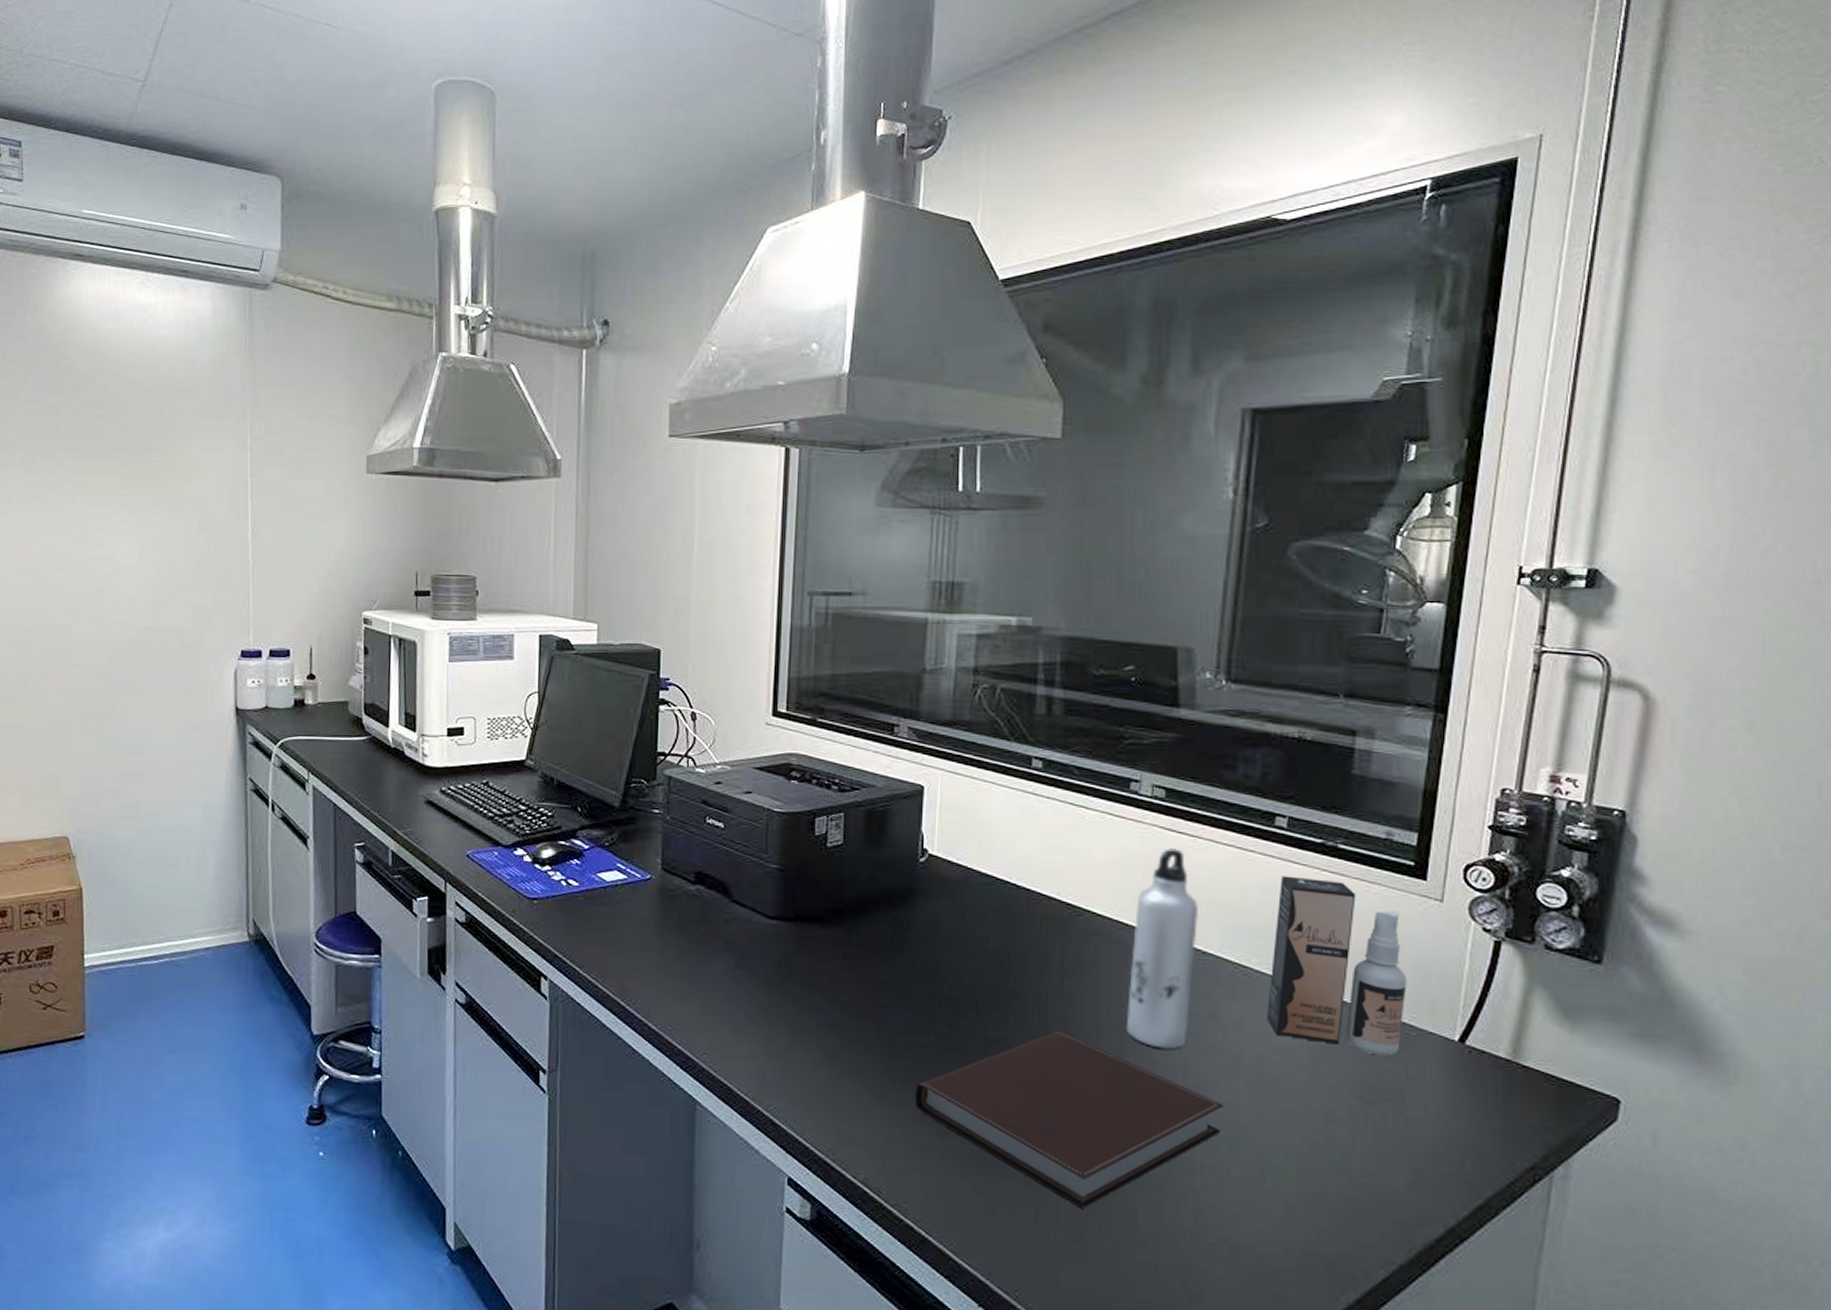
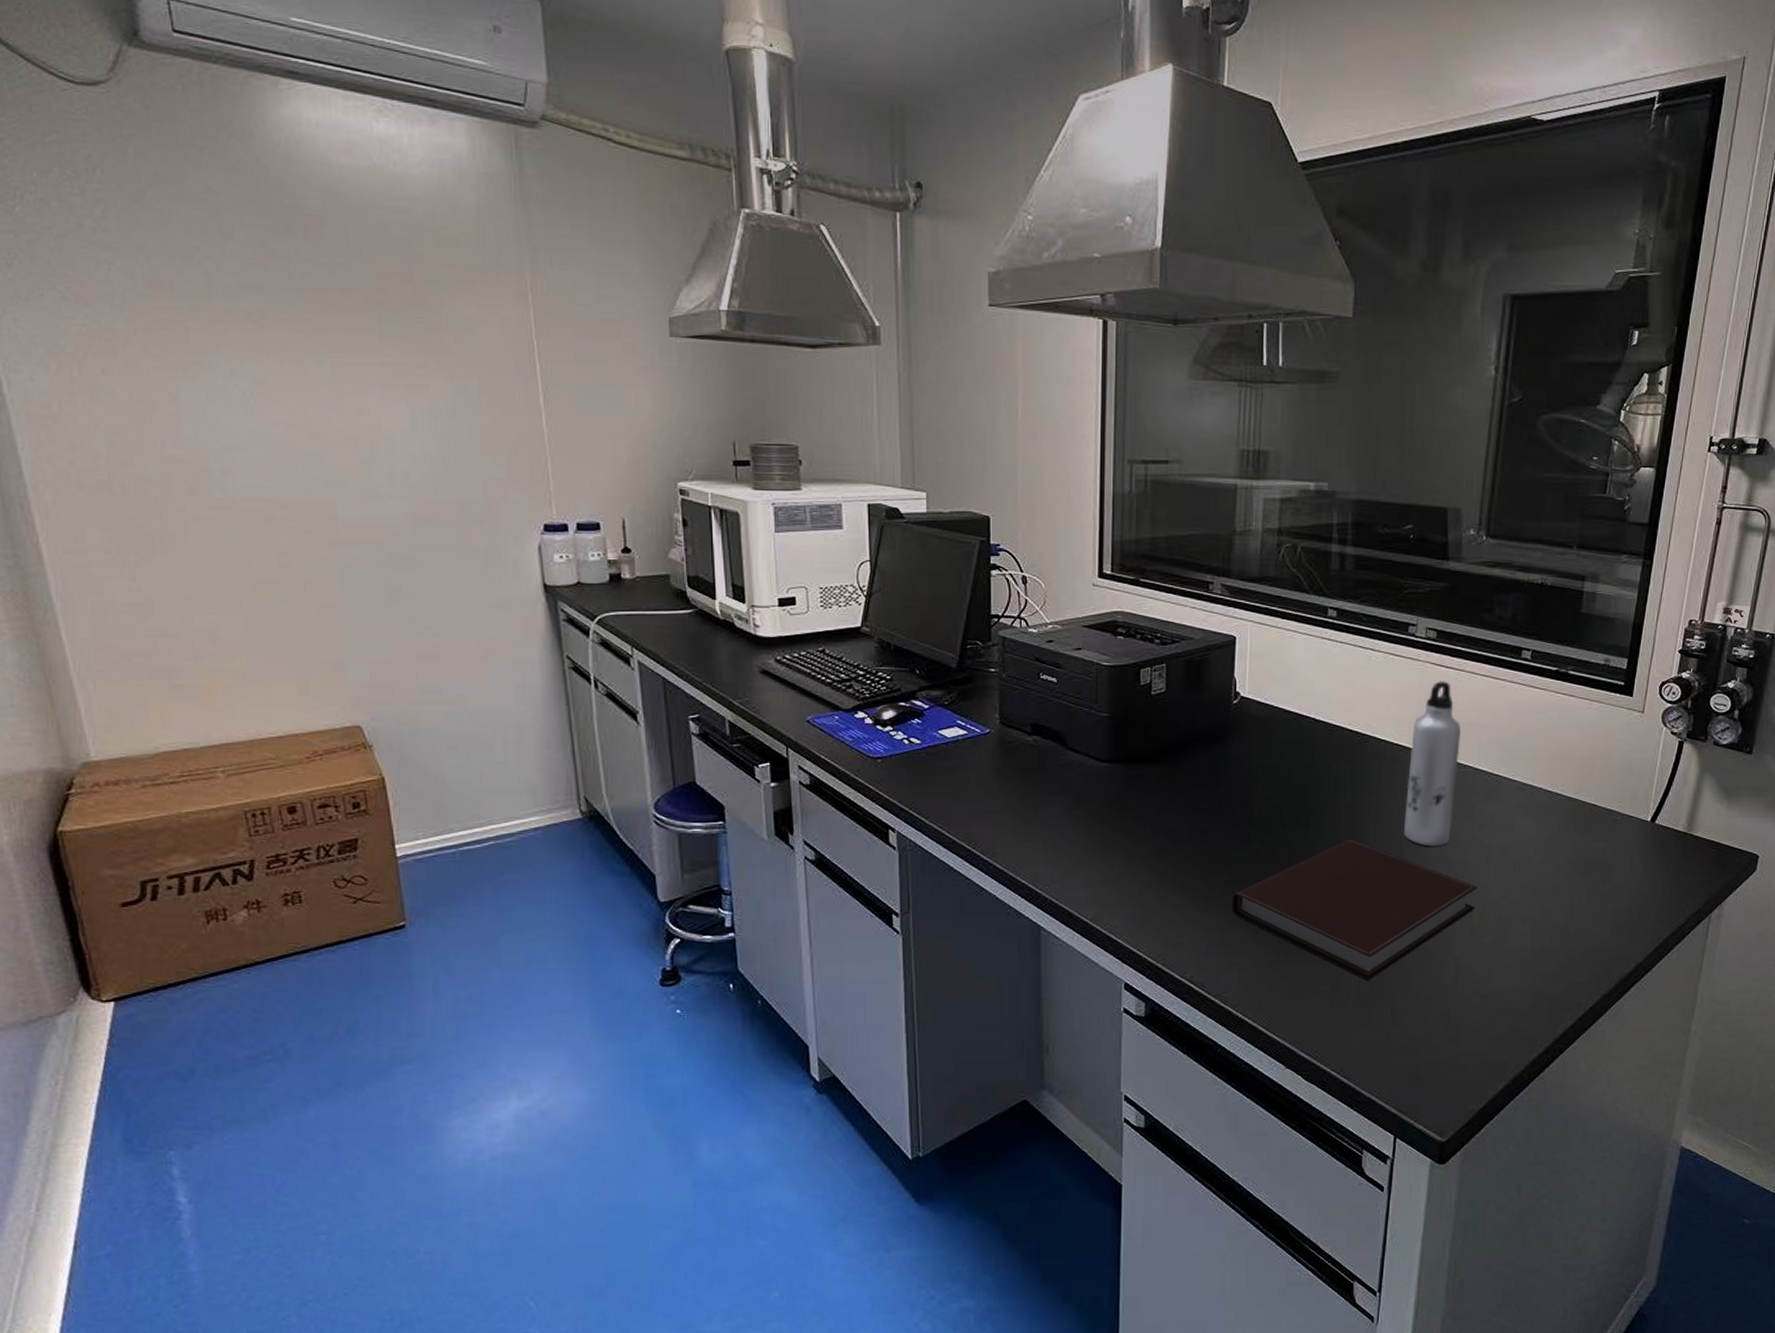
spray bottle: present [1266,875,1407,1056] -> none [1511,699,1616,838]

